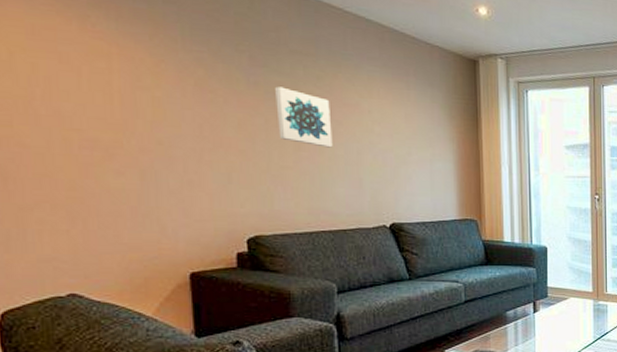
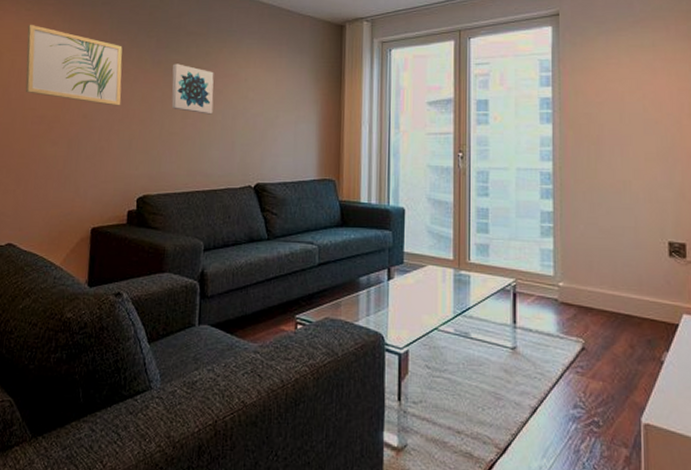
wall art: none [48,16,210,133] -> present [25,24,123,106]

